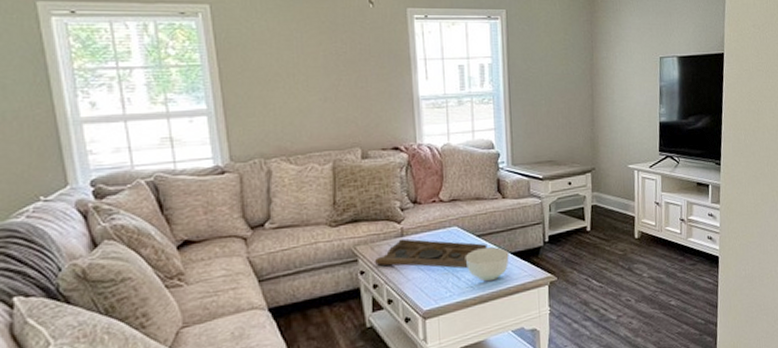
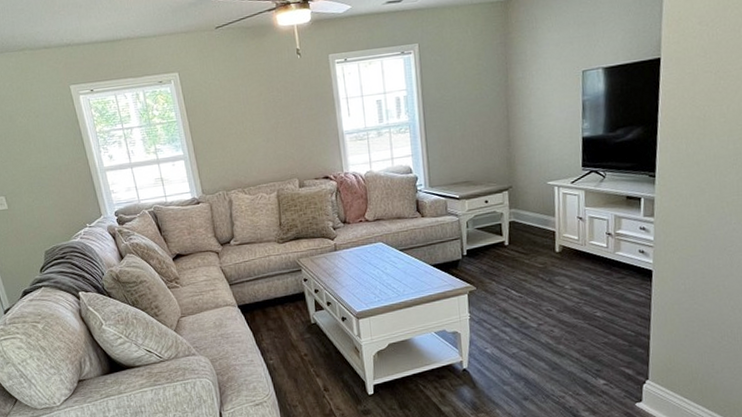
decorative tray: present [375,239,487,269] -> none [315,253,410,279]
bowl: present [465,247,509,282] -> none [390,260,430,290]

